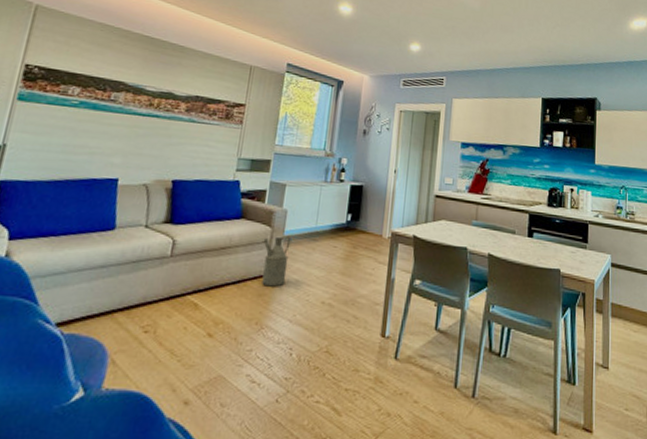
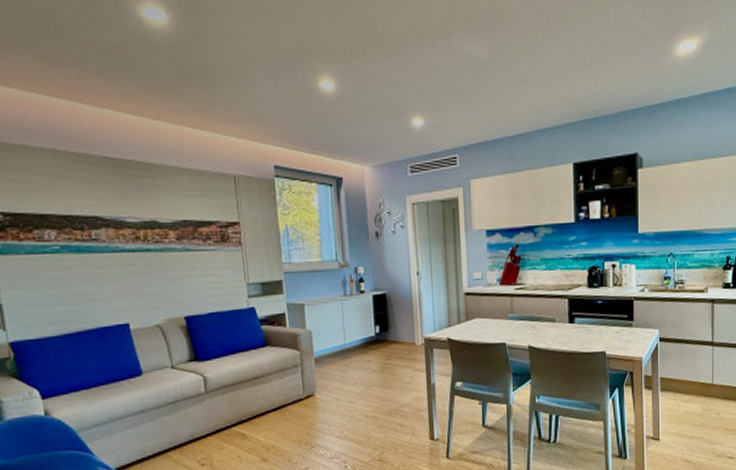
watering can: present [262,235,291,287] -> none [294,356,326,409]

